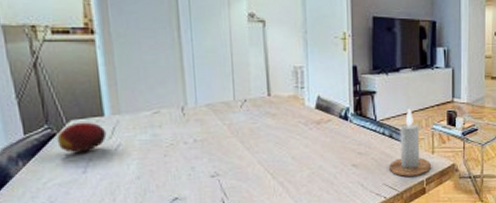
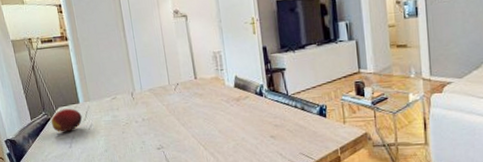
candle: present [389,108,431,177] -> none [304,81,344,146]

